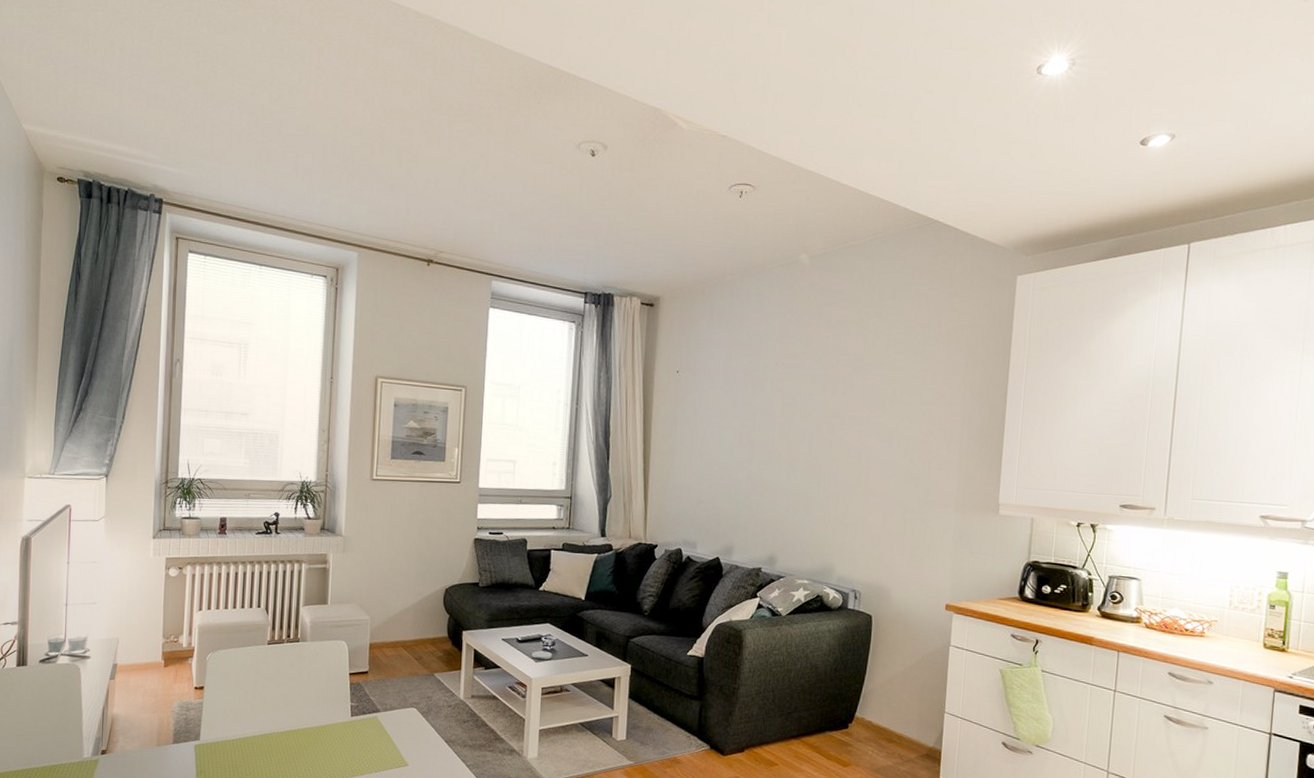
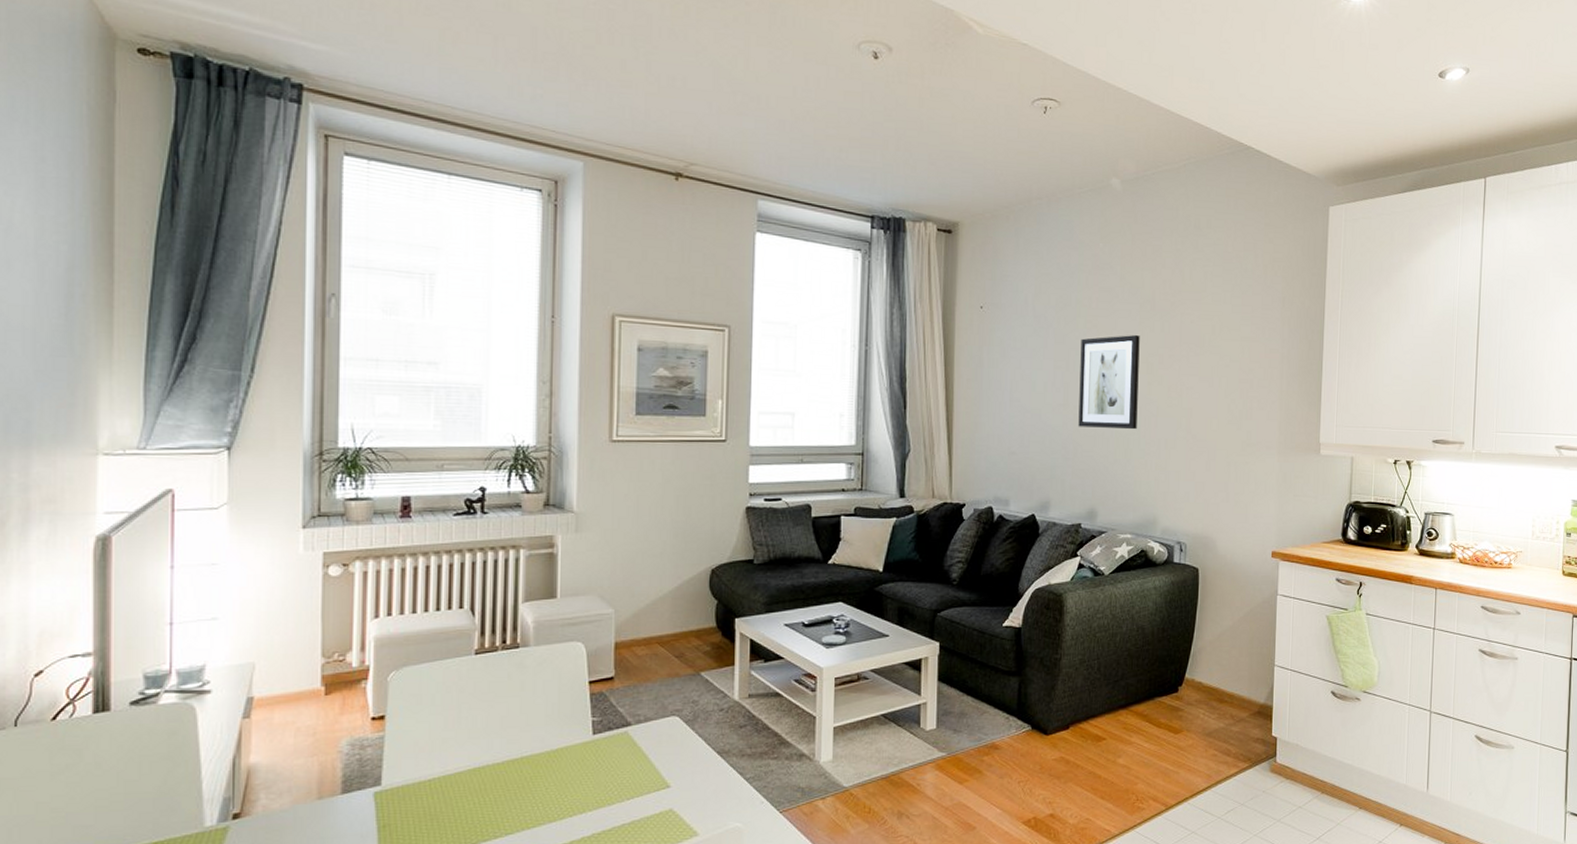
wall art: none [762,398,823,485] -> present [1078,335,1140,430]

